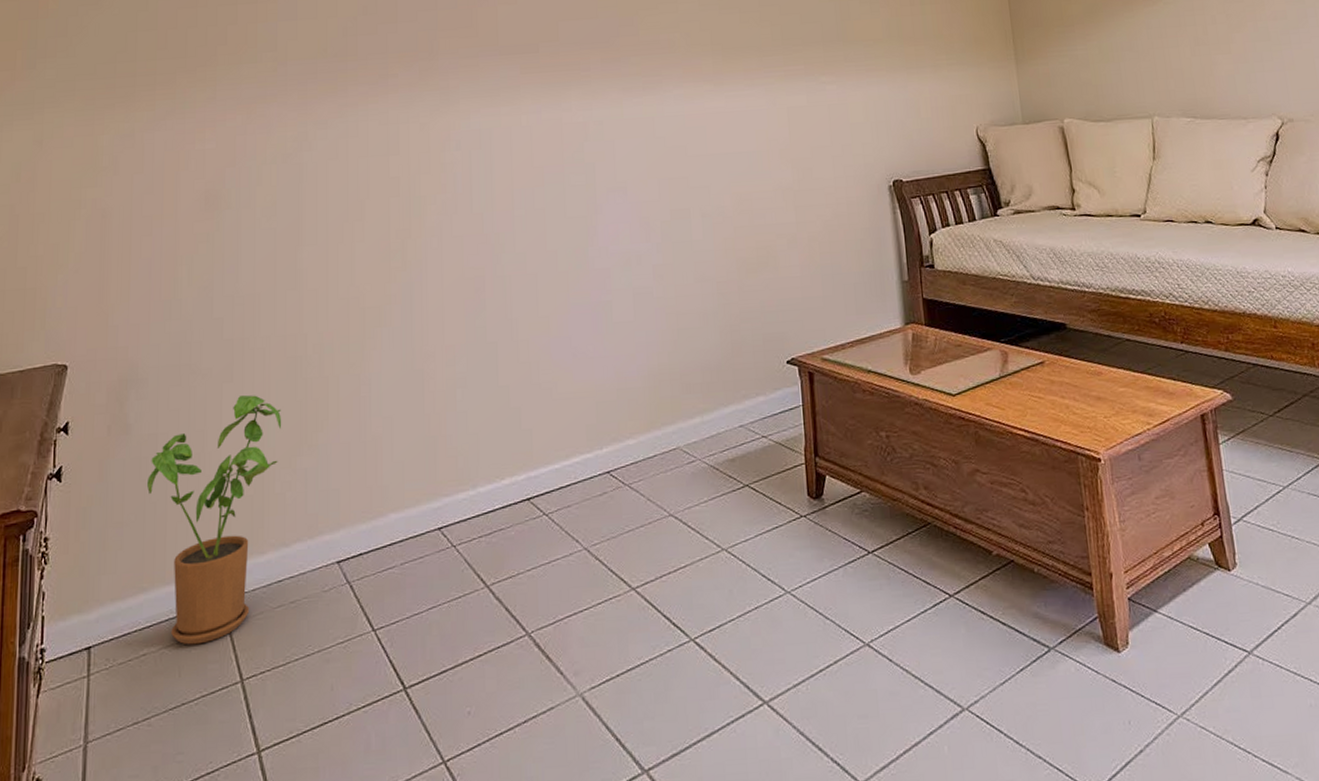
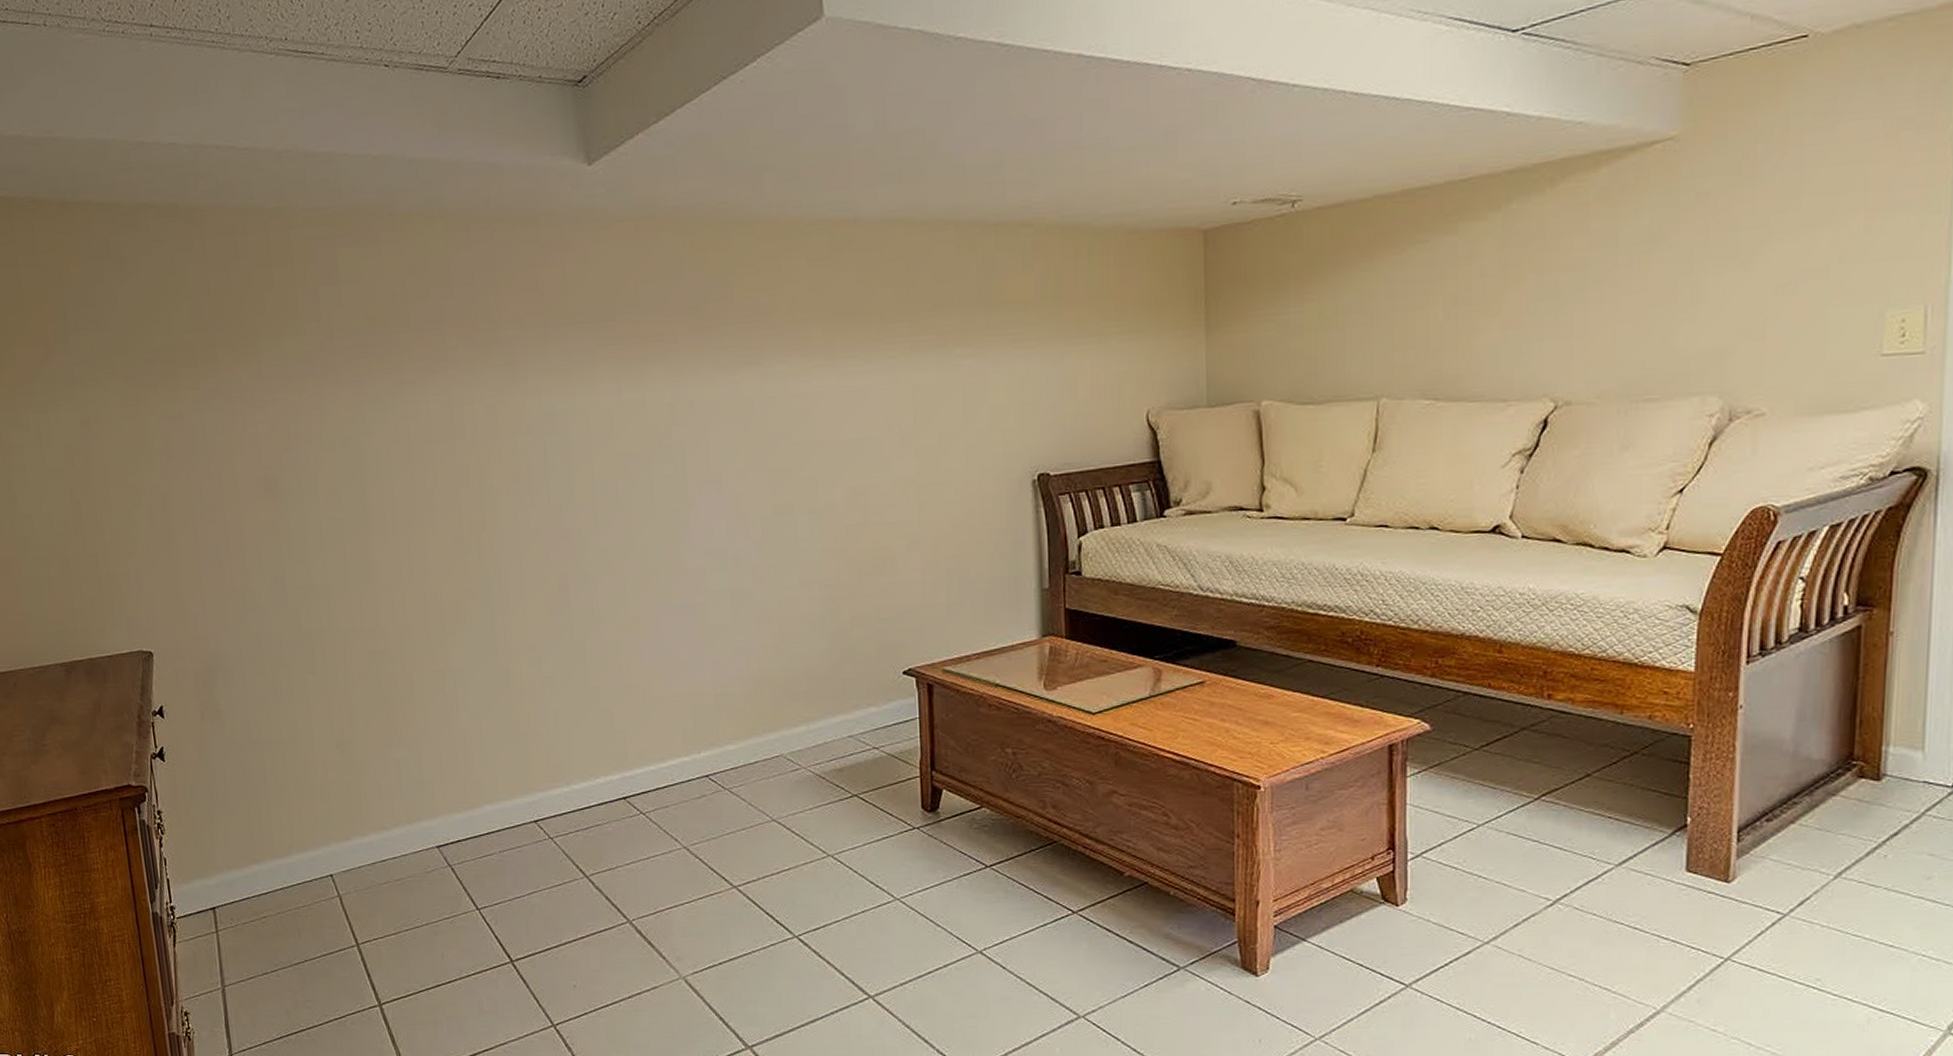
house plant: present [146,394,282,645] -> none [245,686,370,911]

